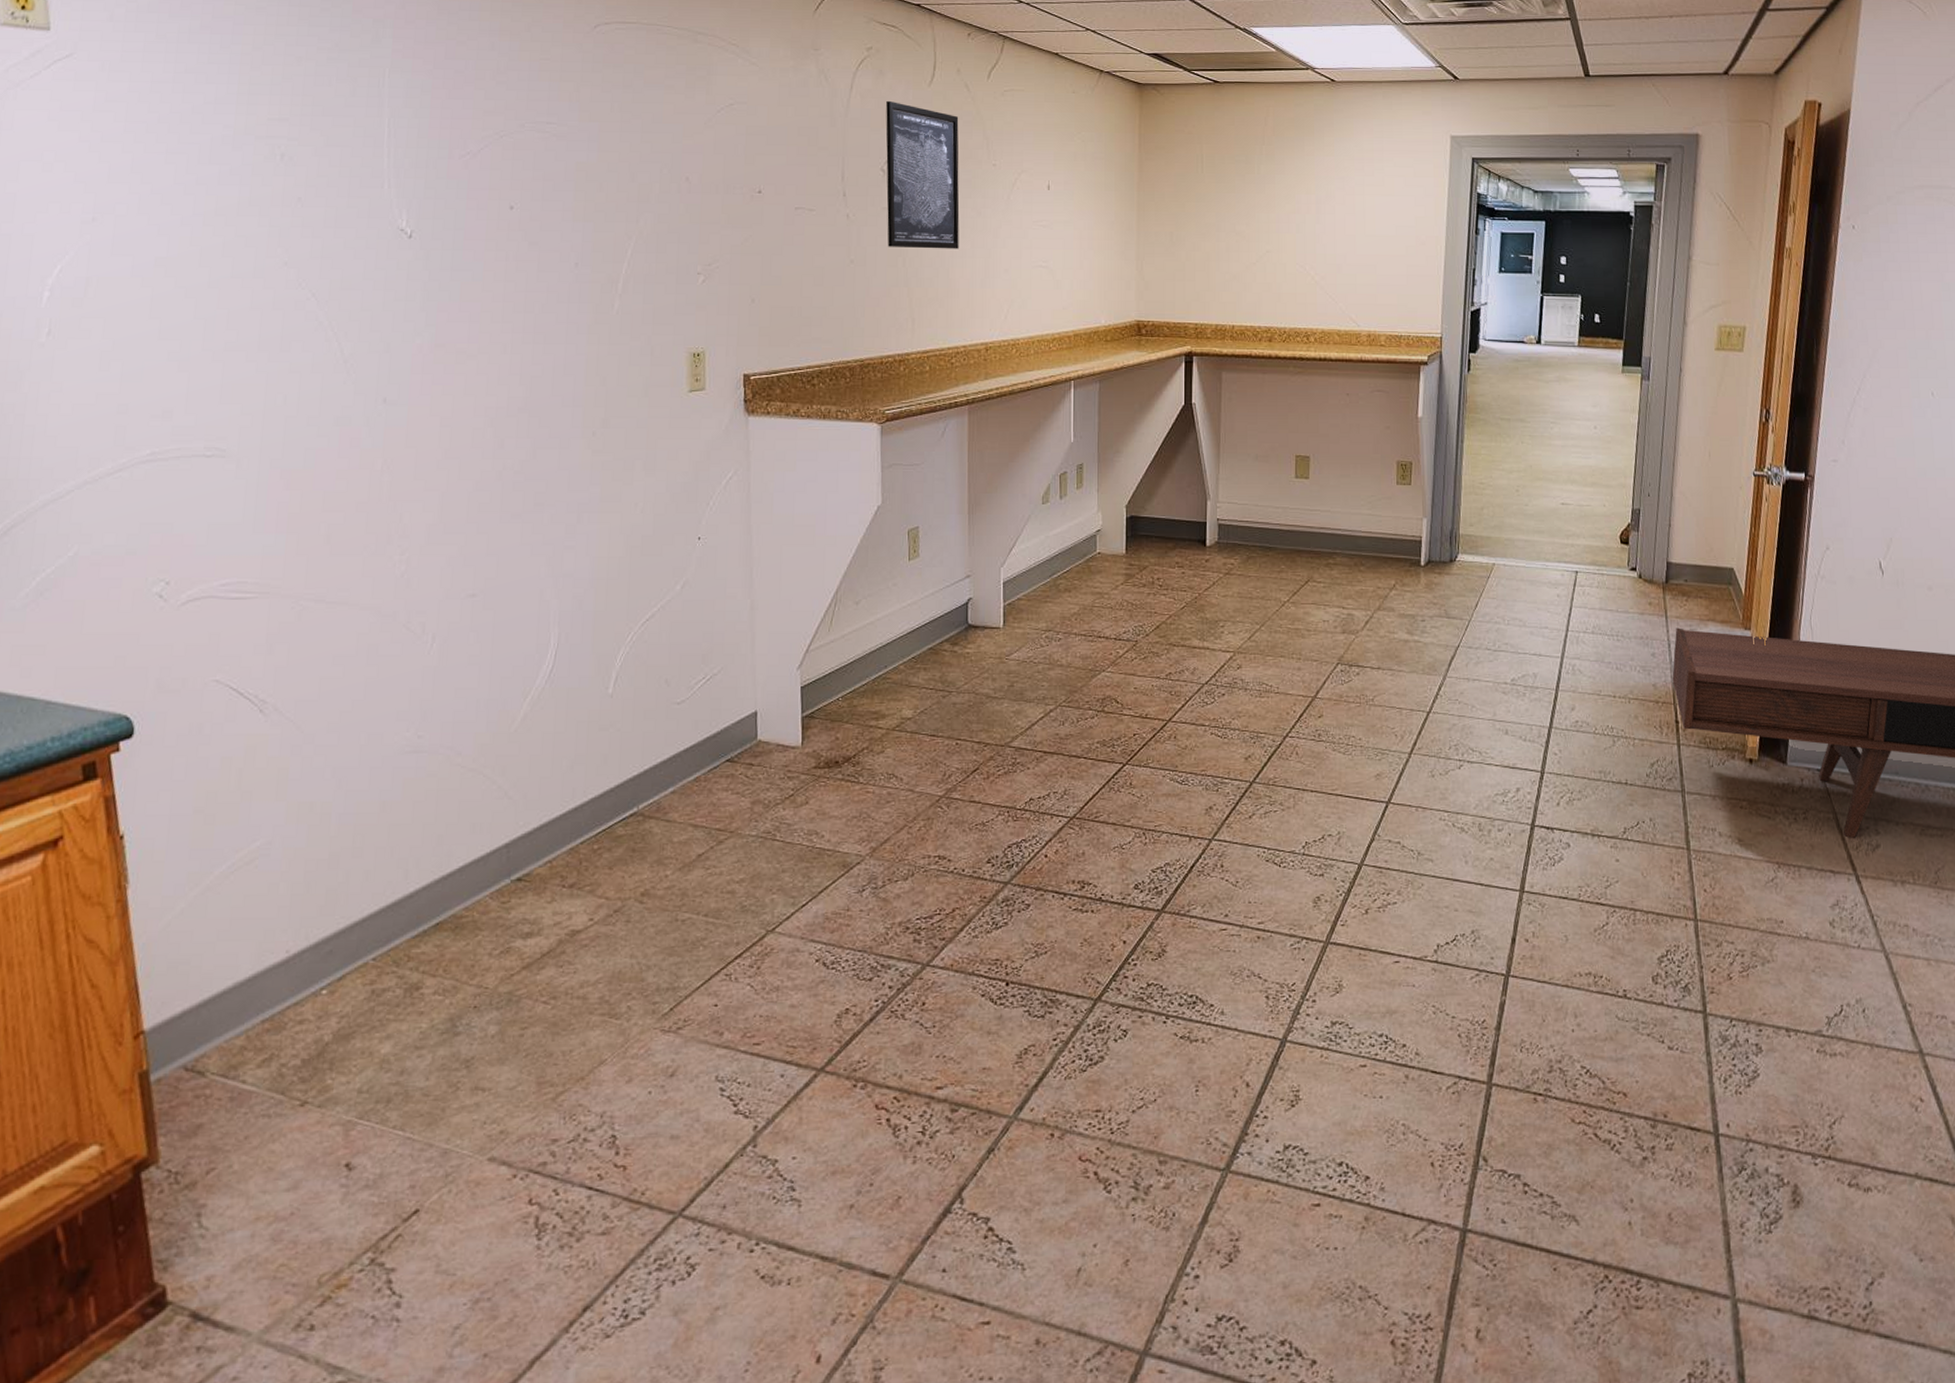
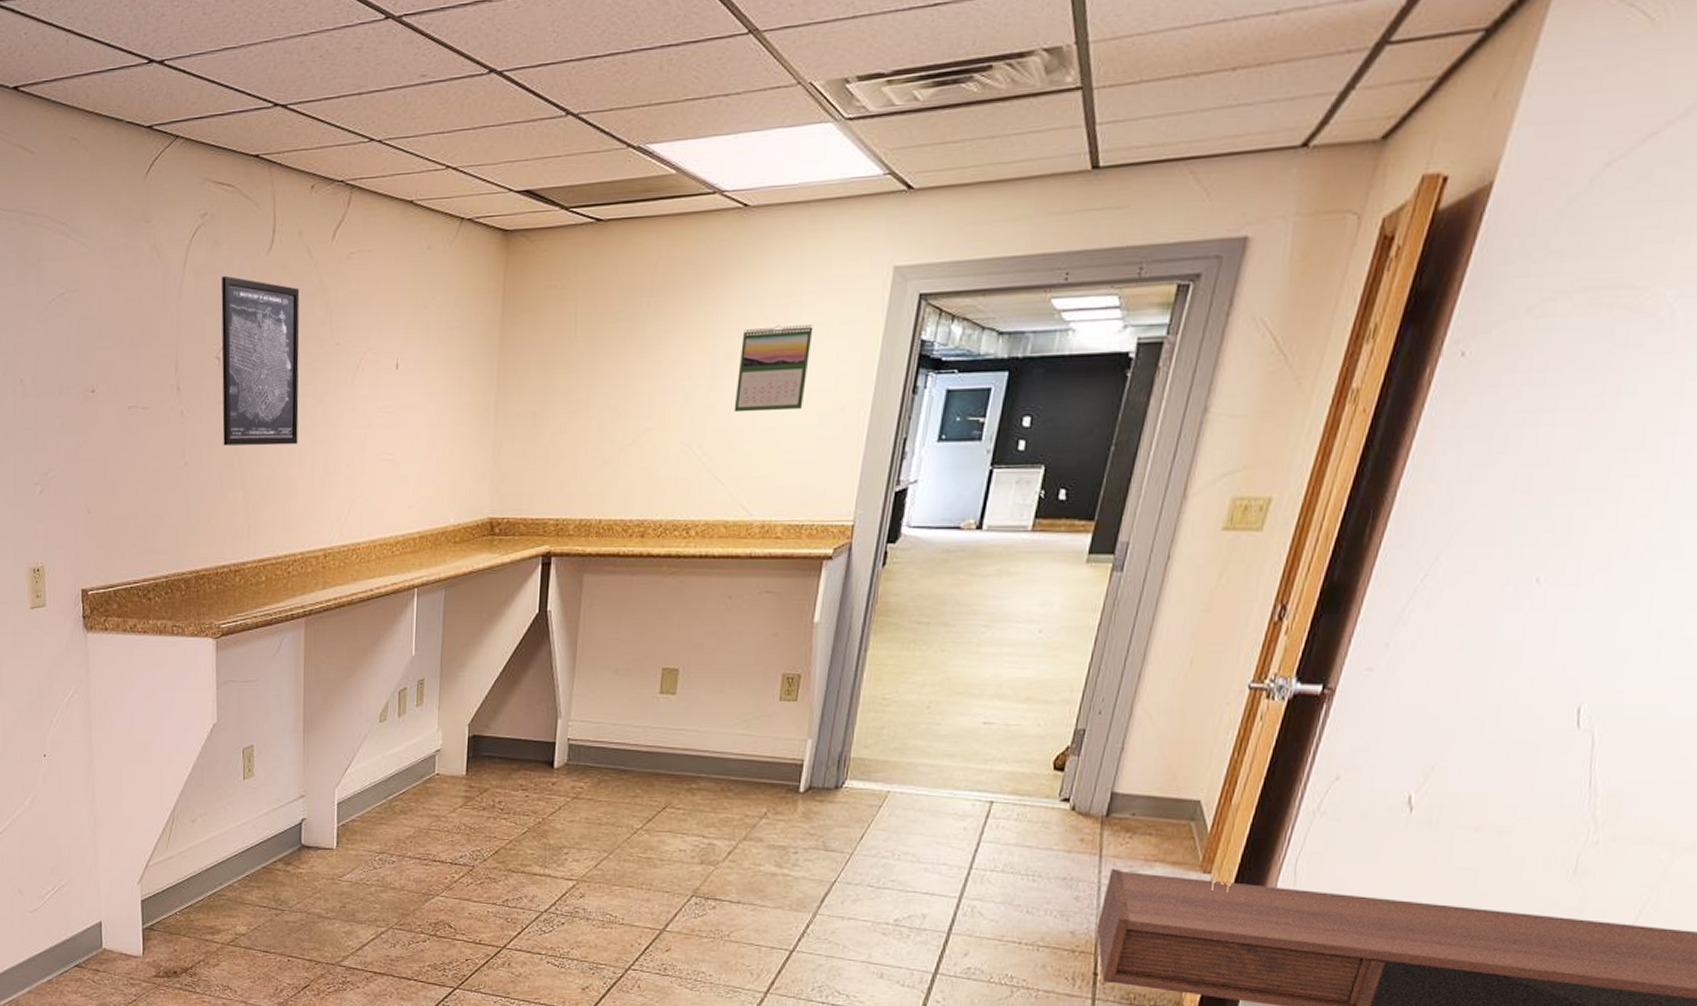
calendar: none [1337,174,1394,242] -> present [734,325,814,413]

